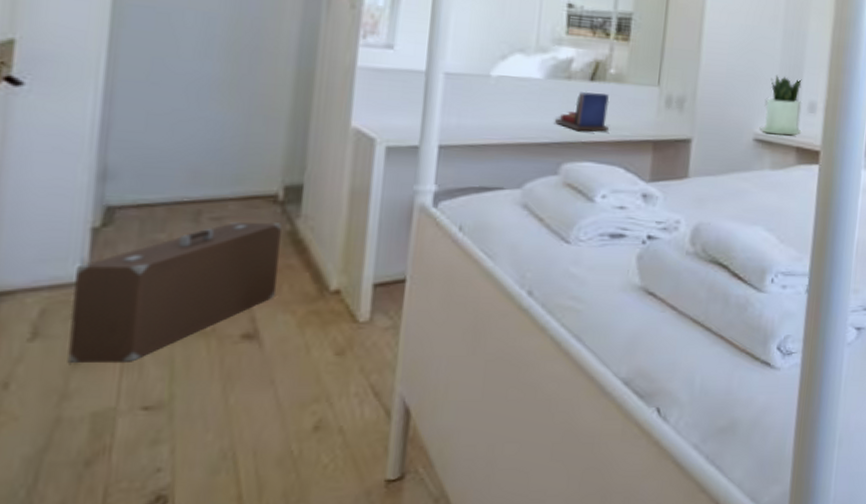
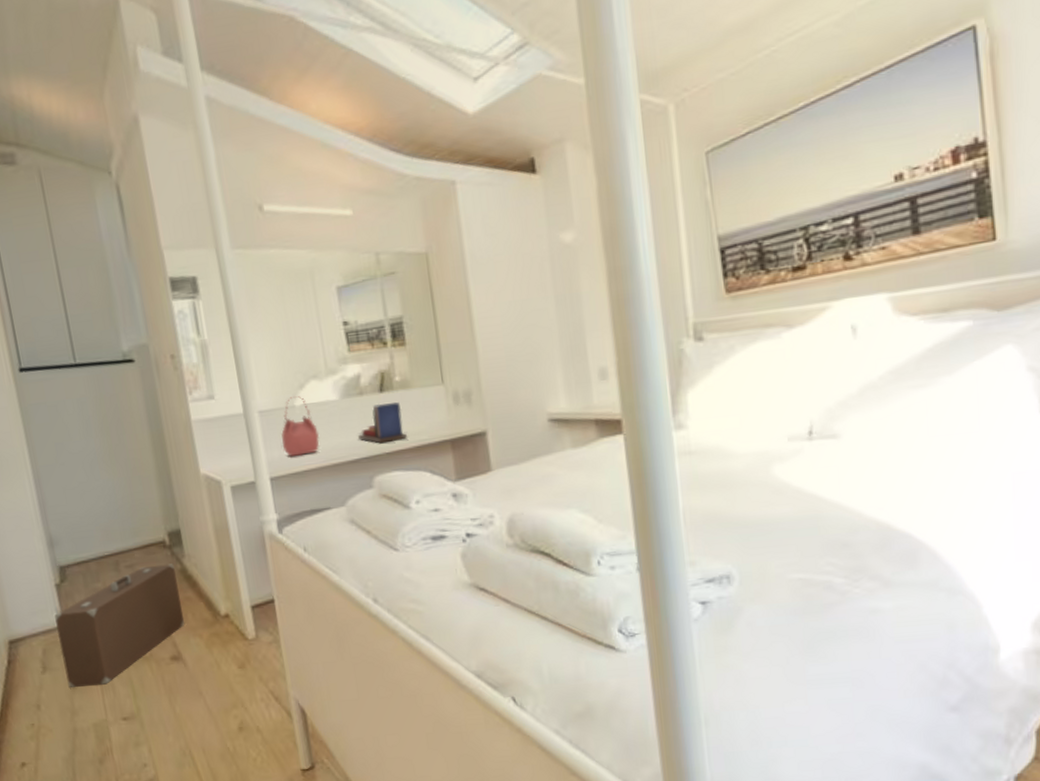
handbag: none [464,65,512,129] -> present [281,396,320,457]
planter: present [762,74,801,136] -> none [552,346,596,412]

